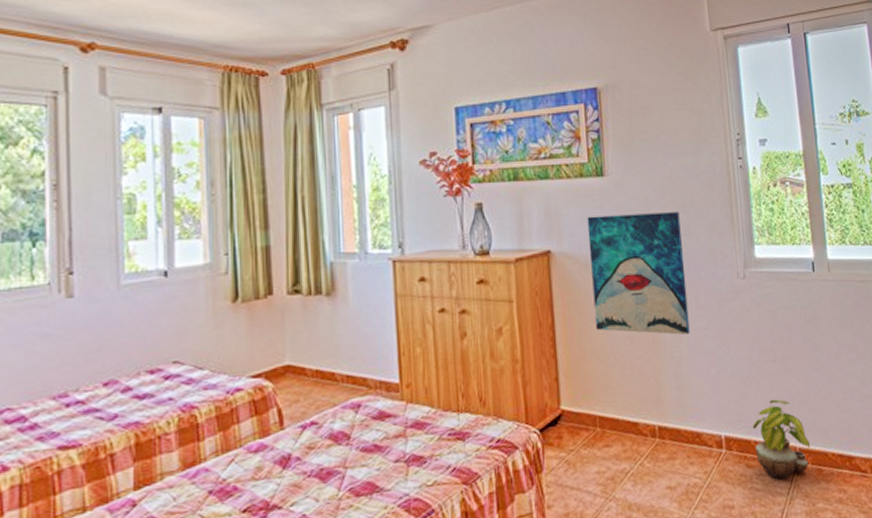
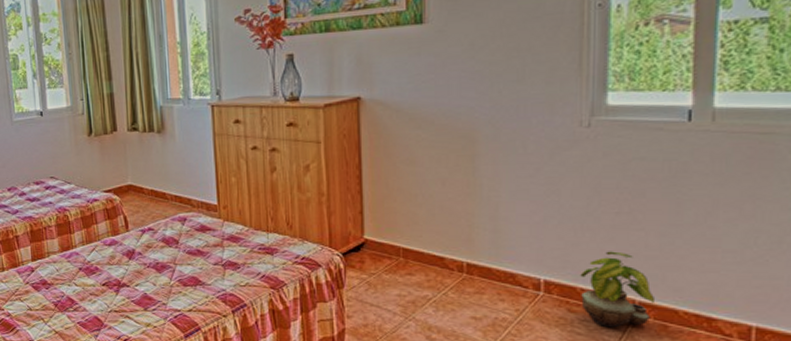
wall art: present [587,212,690,336] -> none [401,57,513,182]

